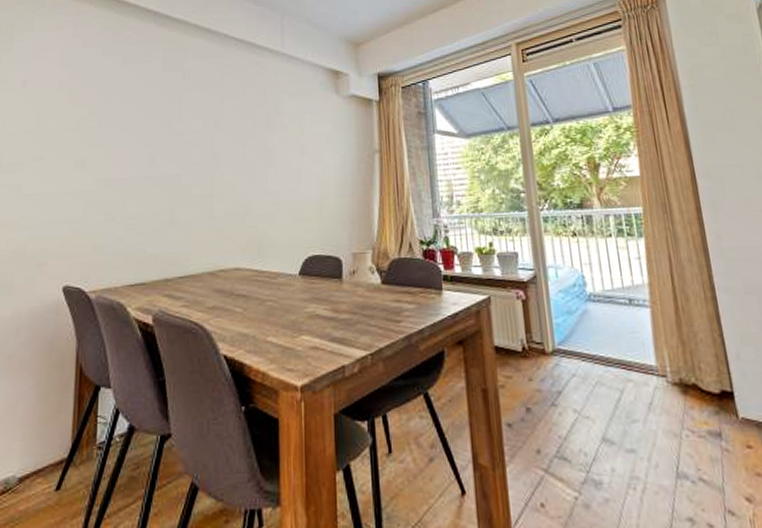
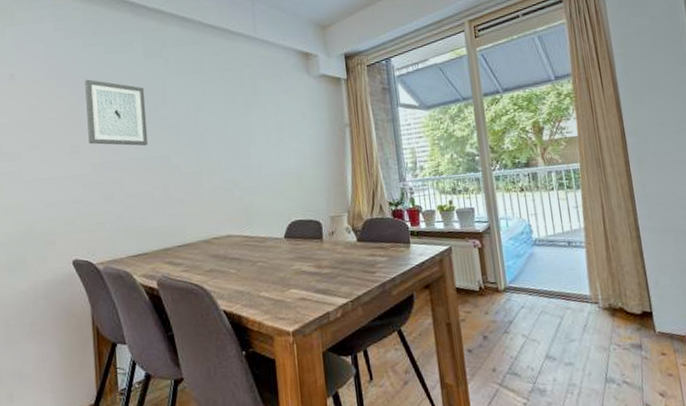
wall art: none [95,89,160,164] -> present [85,79,149,146]

